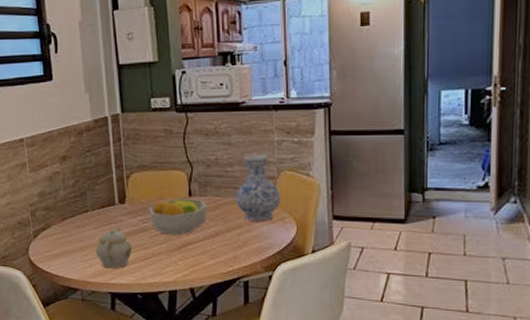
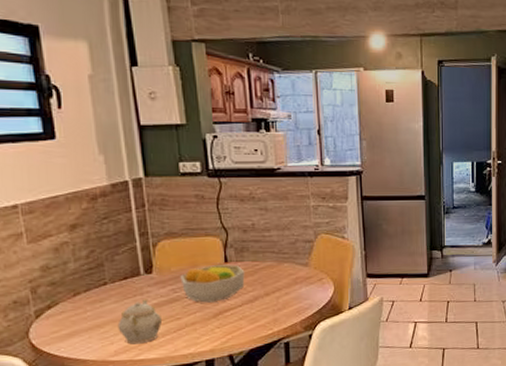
vase: present [235,155,280,221] -> none [273,219,318,283]

